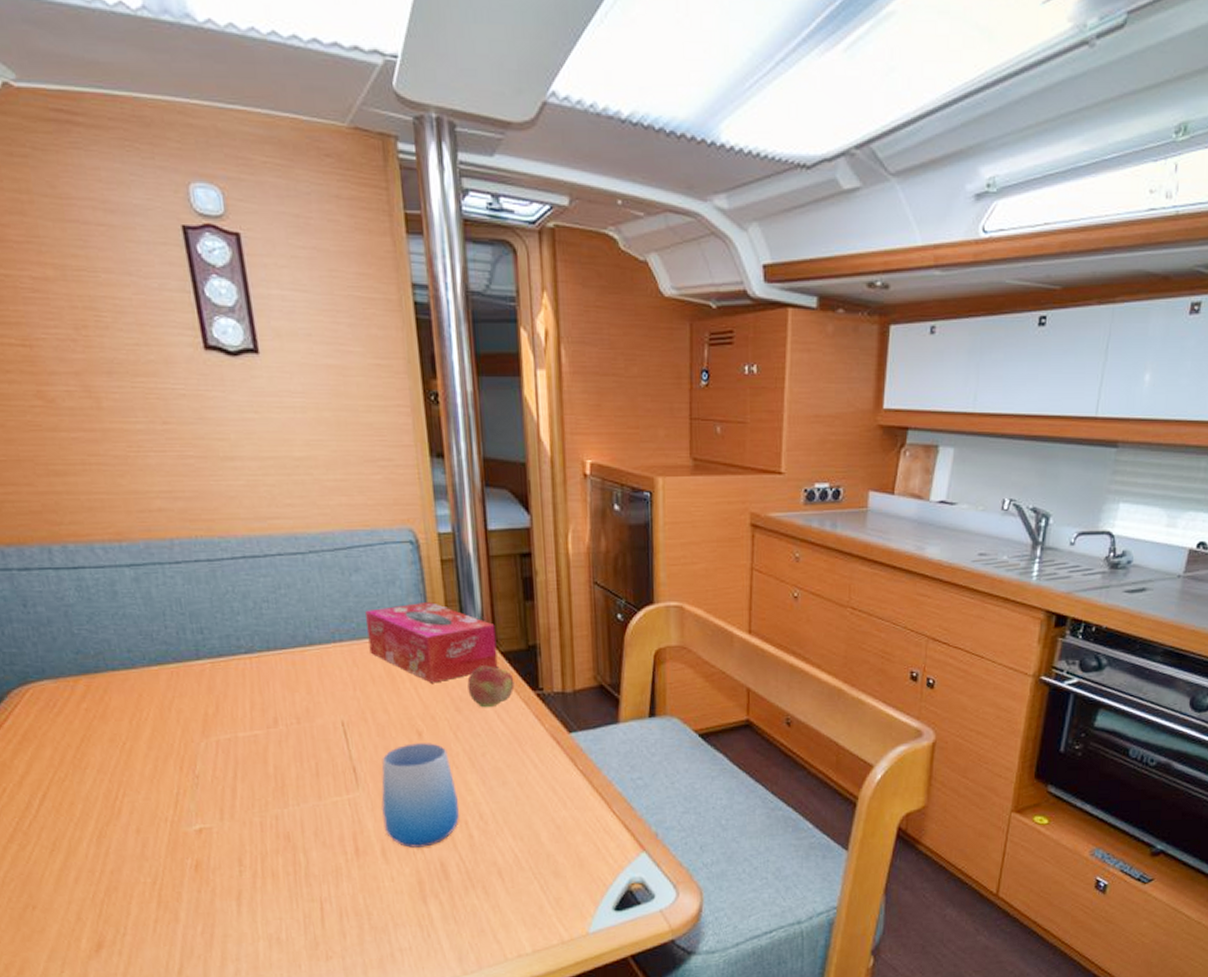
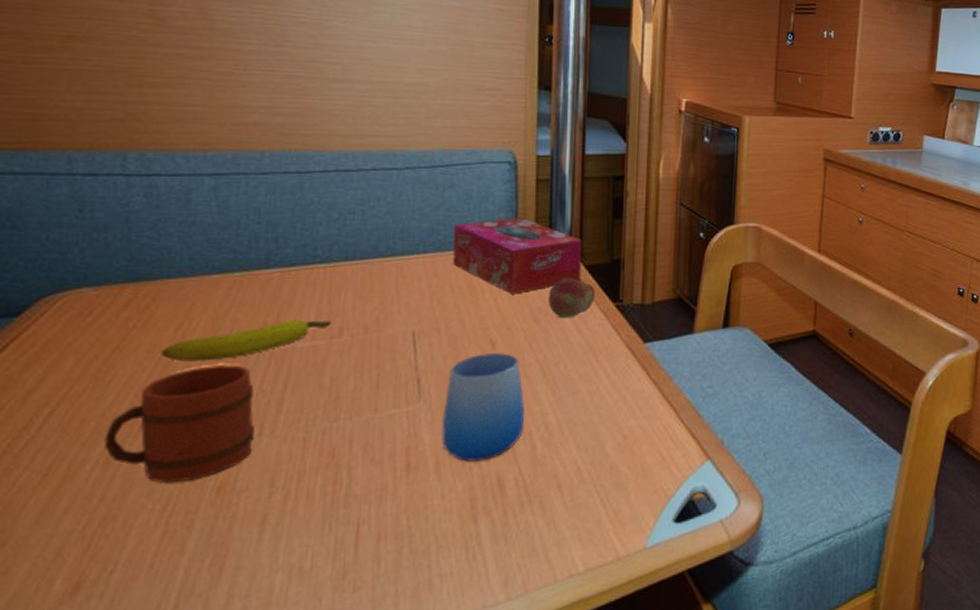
mug: none [92,752,218,860] -> present [104,364,256,484]
banana: none [122,709,266,750] -> present [161,319,332,362]

